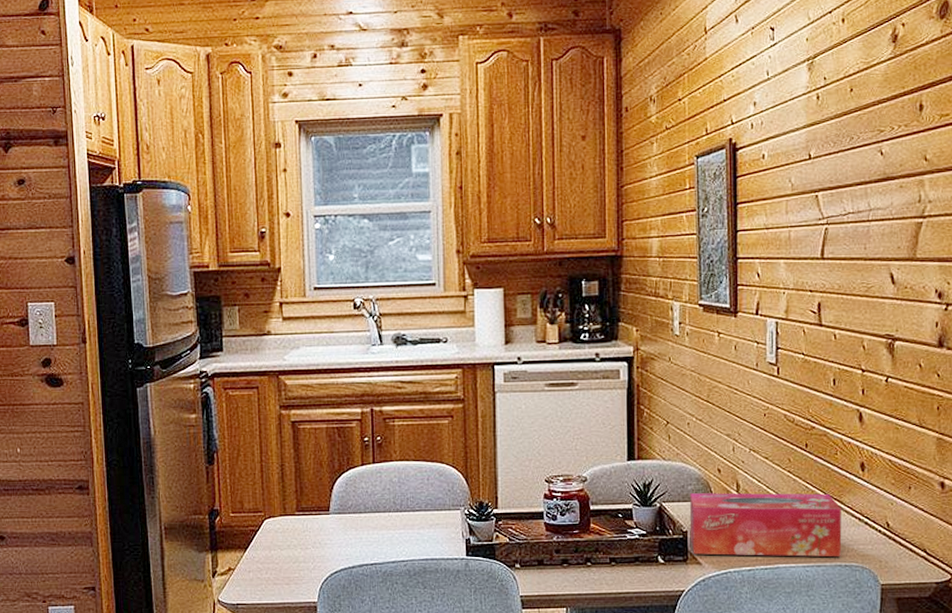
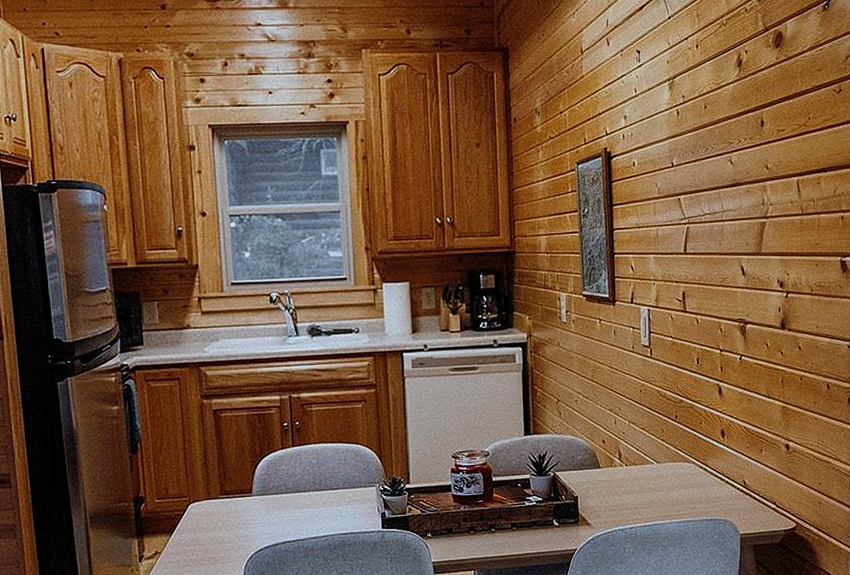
tissue box: present [689,493,842,558] -> none [579,458,708,517]

